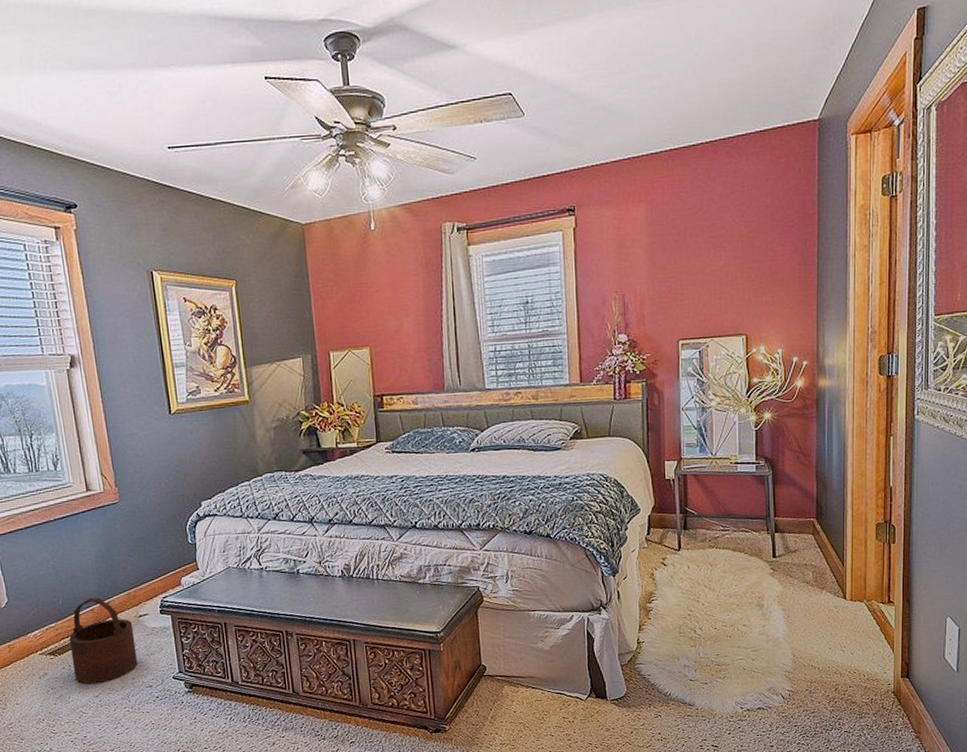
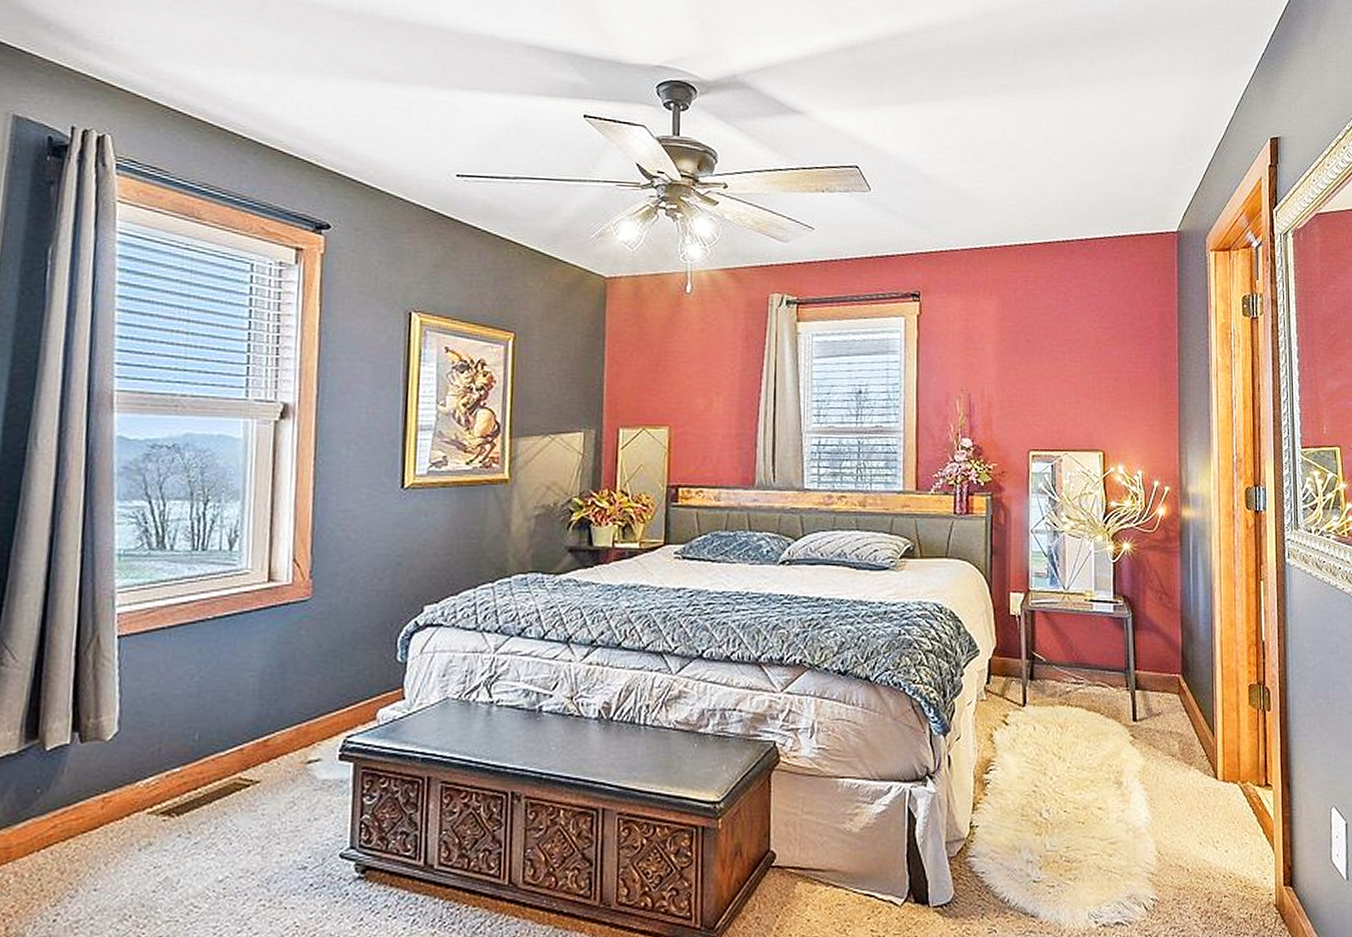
wooden bucket: present [69,597,138,685] -> none [193,731,296,862]

